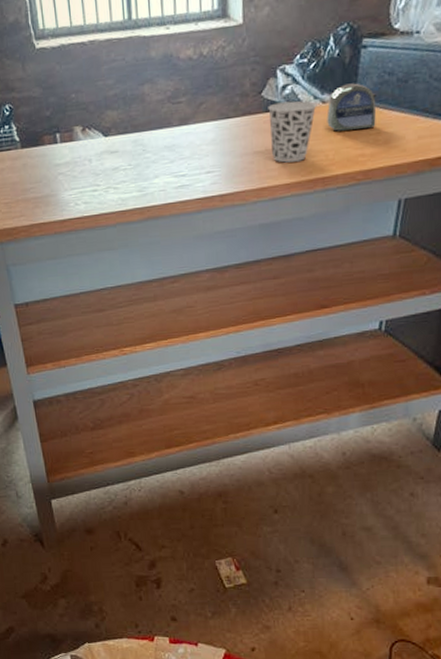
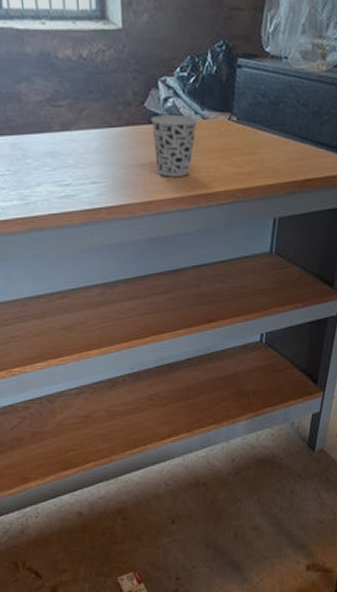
tape measure: present [327,83,378,131] -> none [207,101,253,148]

